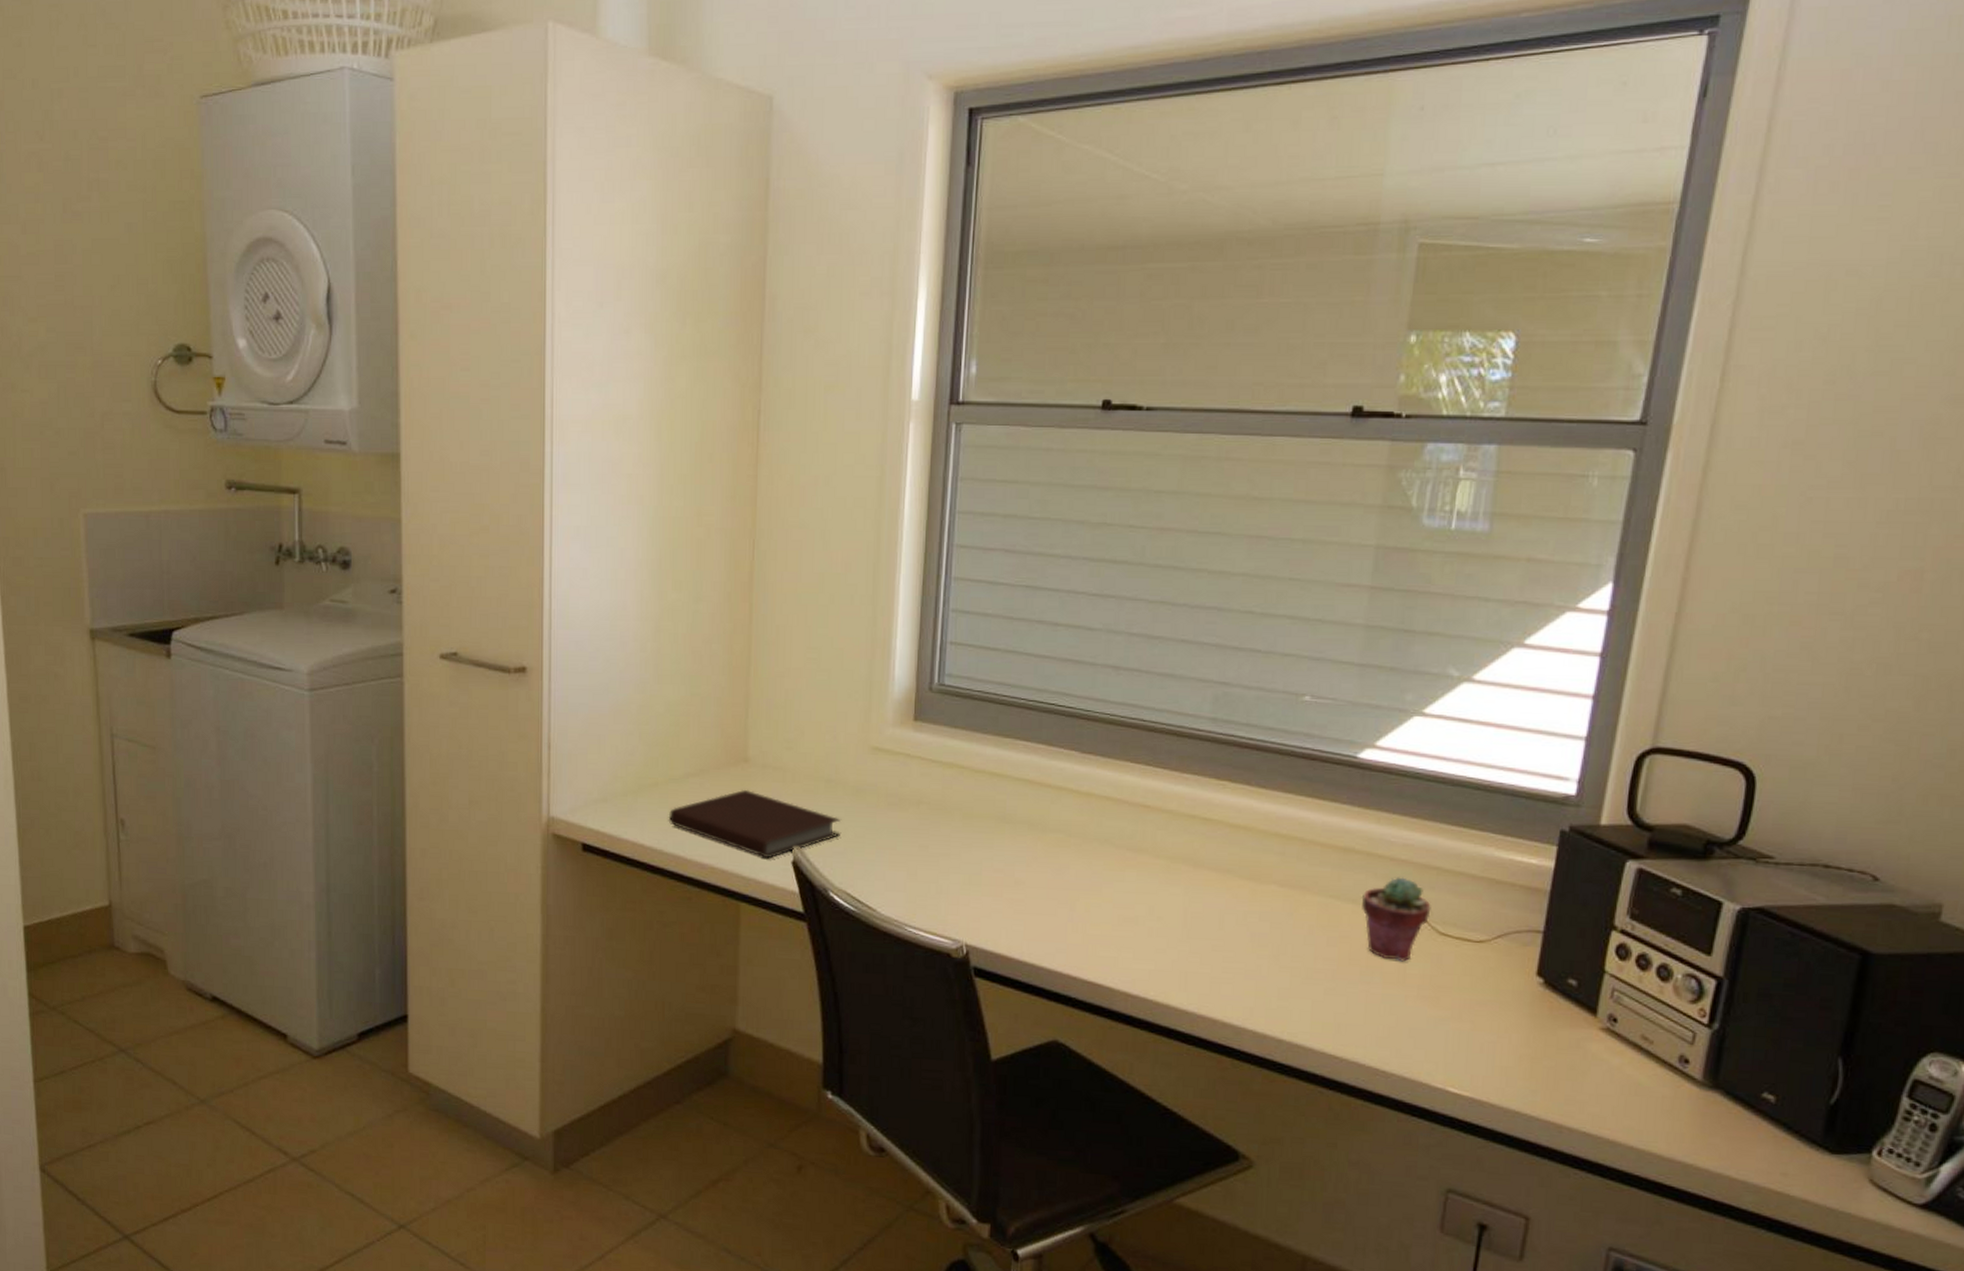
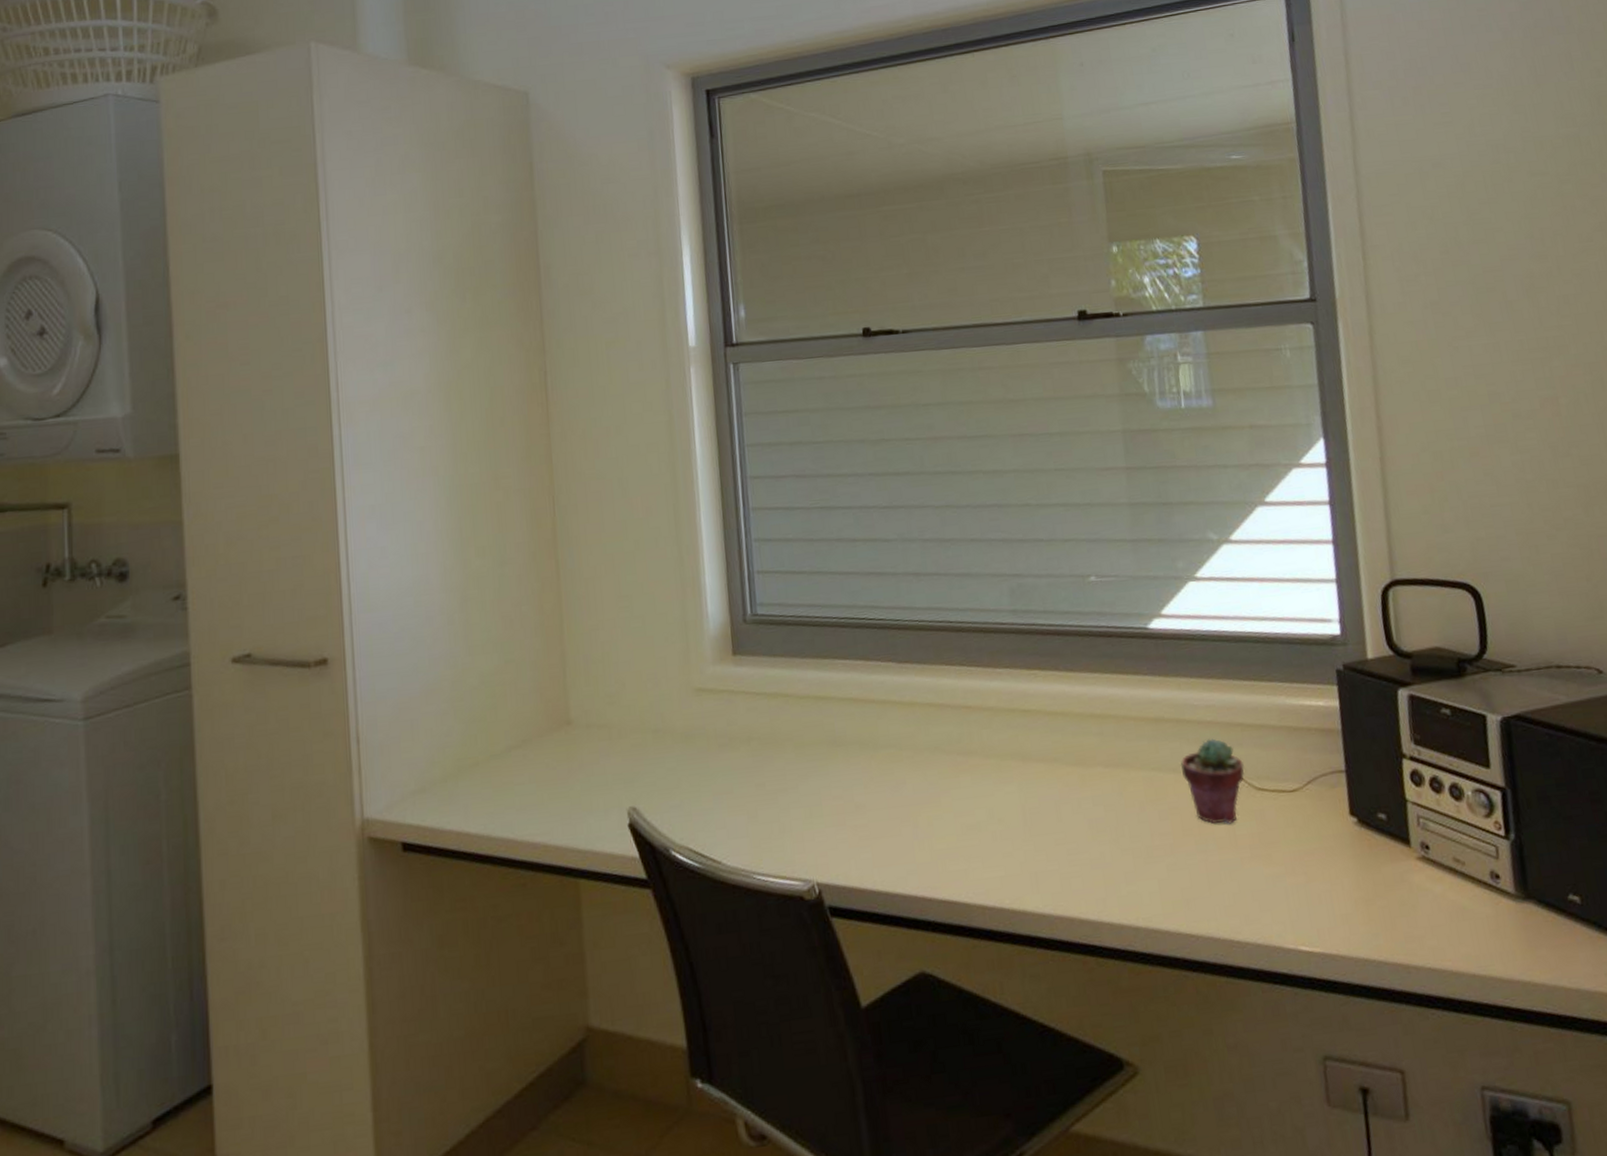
notebook: present [668,789,842,859] -> none [493,753,675,826]

